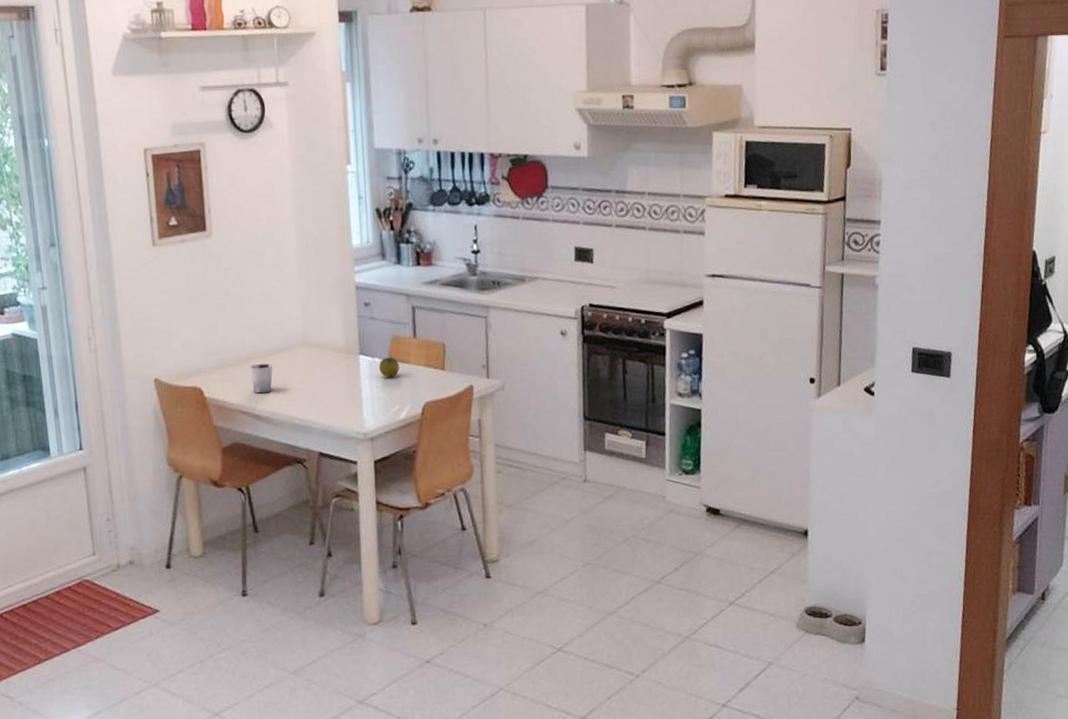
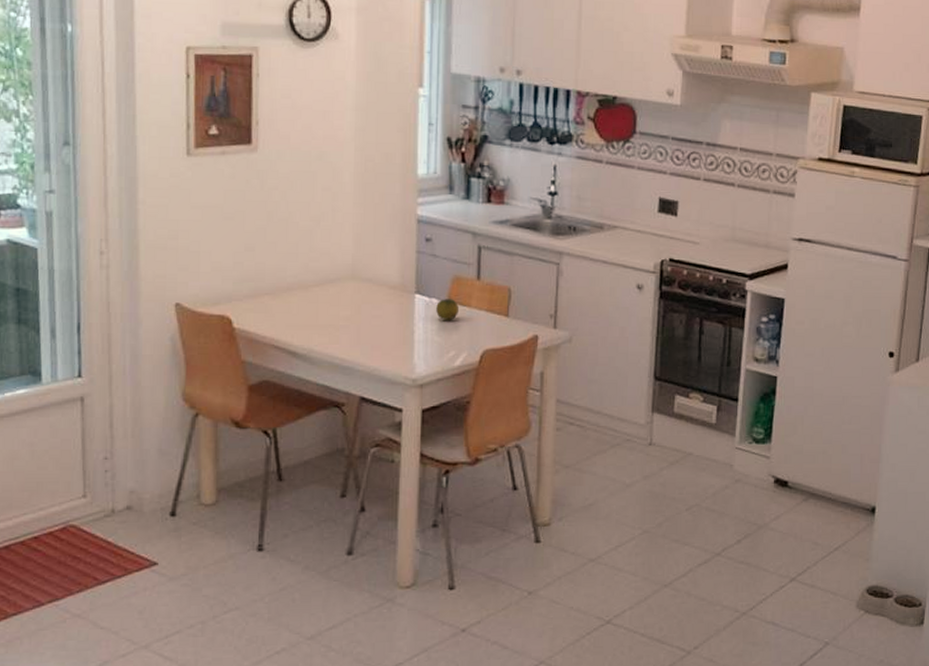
cup: present [250,363,273,394] -> none [289,295,315,328]

